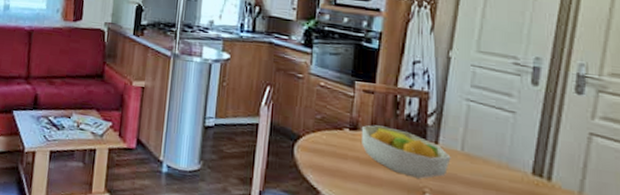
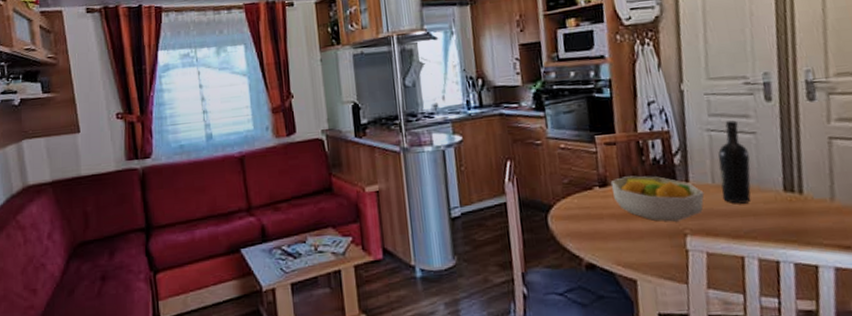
wine bottle: none [468,95,505,177] -> present [718,120,751,204]

